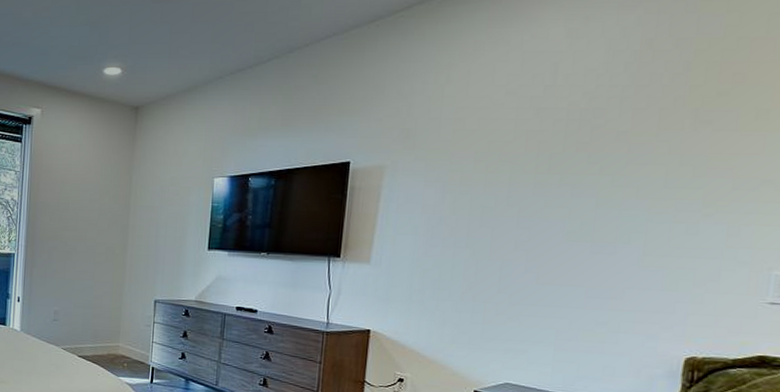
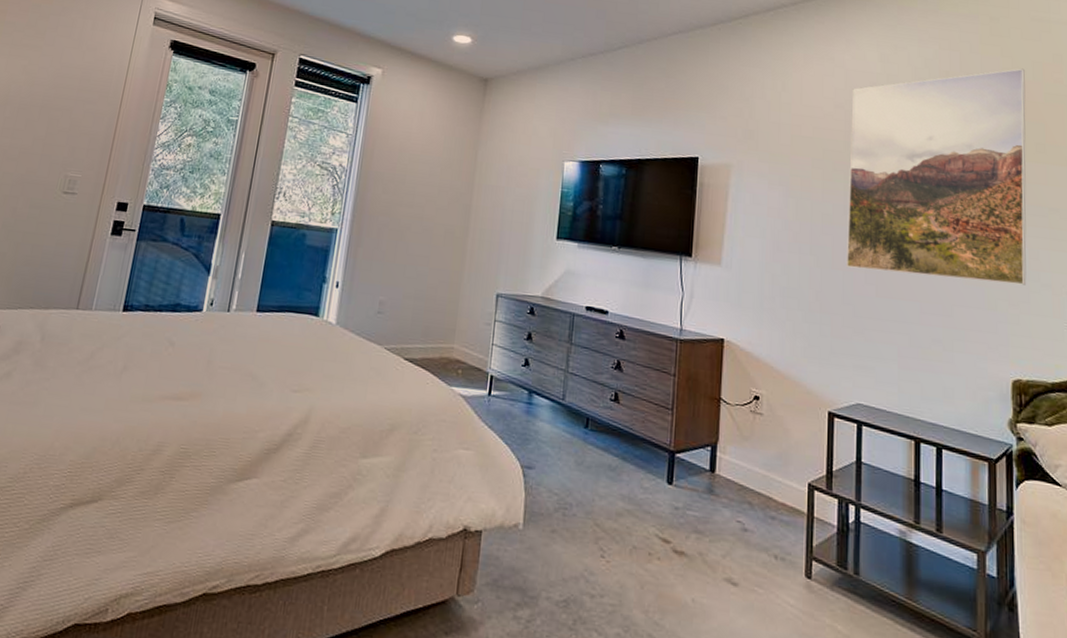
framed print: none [506,23,757,264] -> present [847,68,1027,285]

